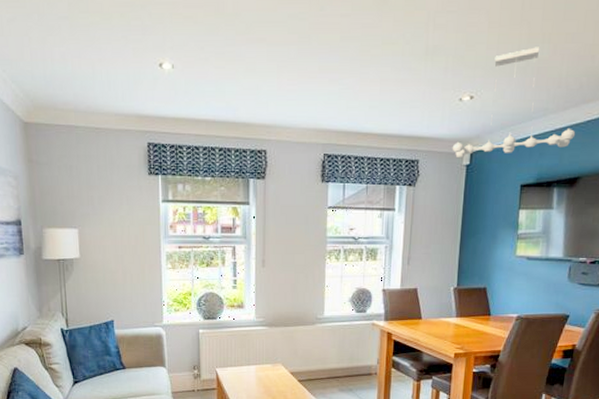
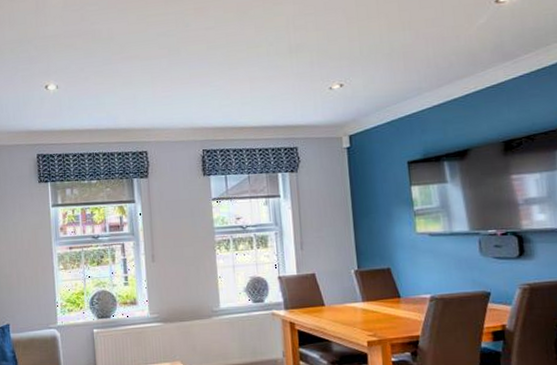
chandelier: present [452,47,576,158] -> none [329,34,456,142]

